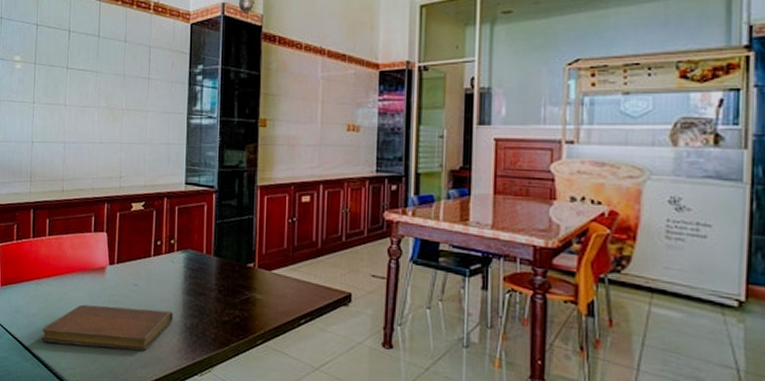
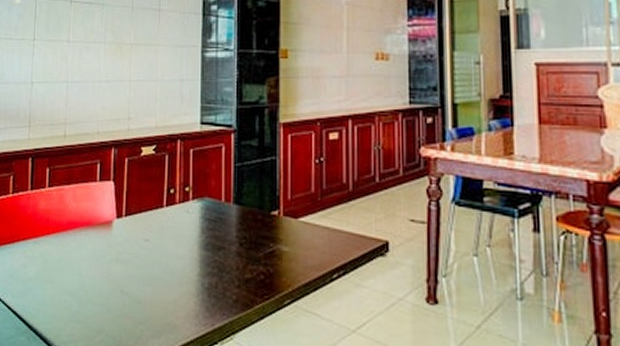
notebook: present [42,304,173,351] -> none [39,265,189,318]

